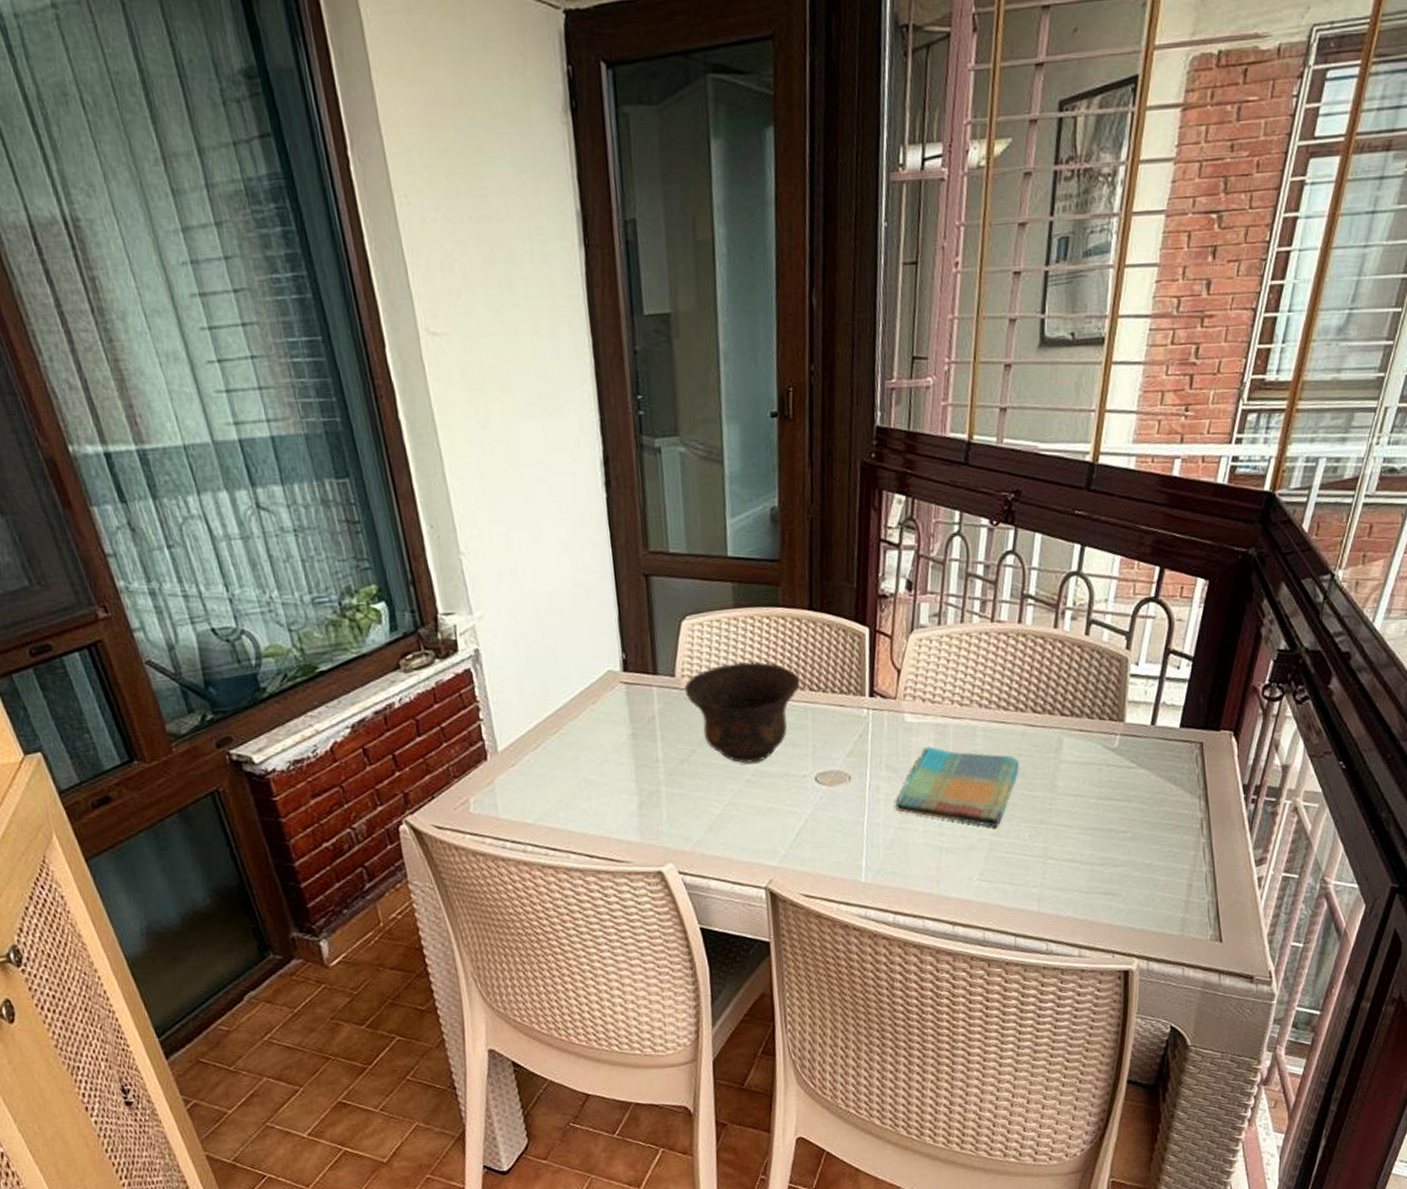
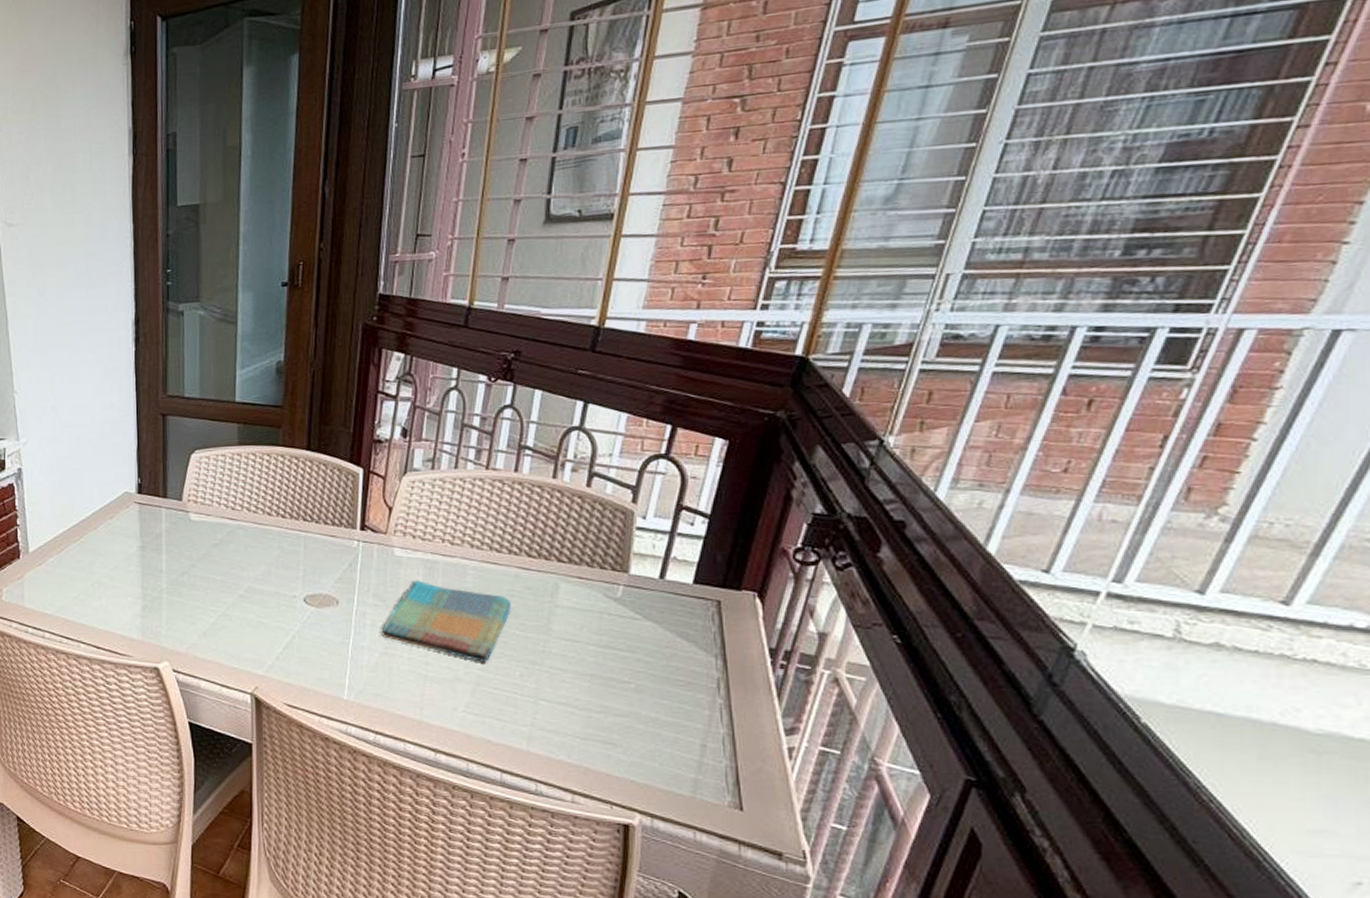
bowl: present [684,661,801,764] -> none [189,492,295,580]

